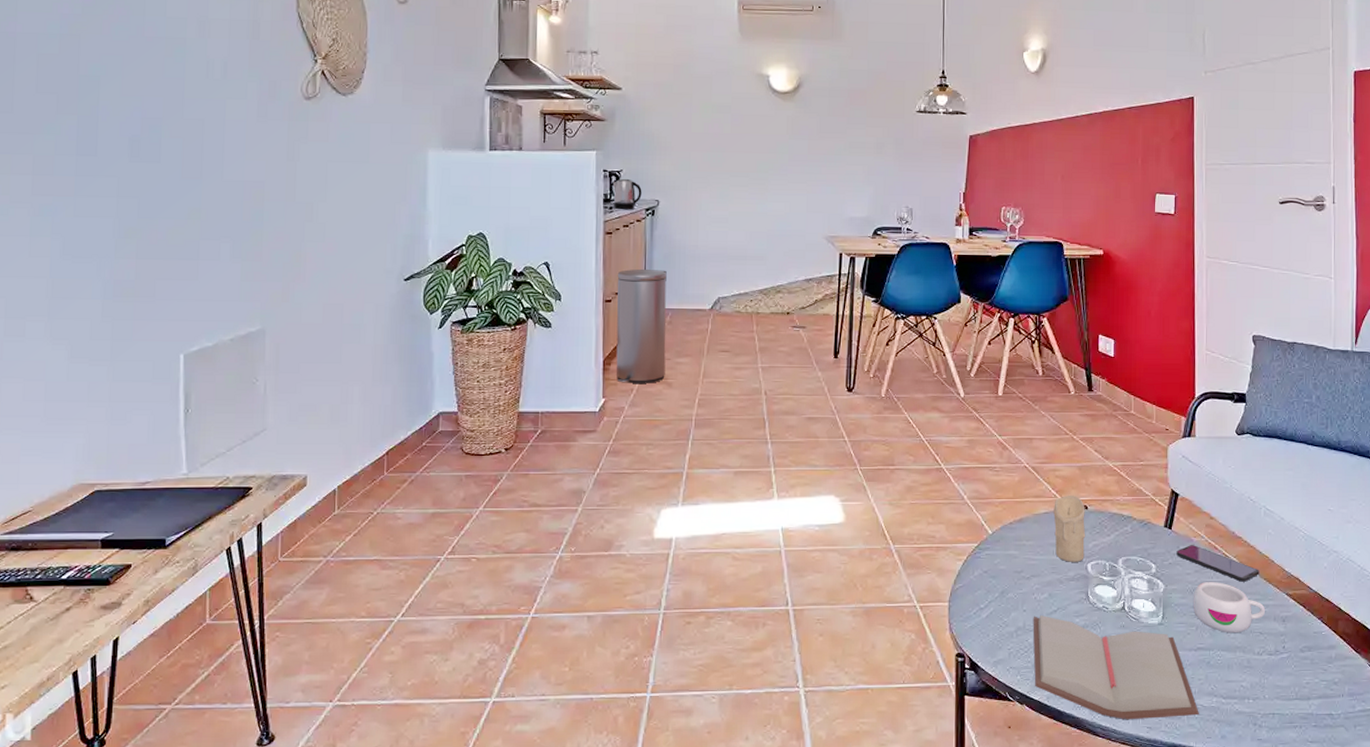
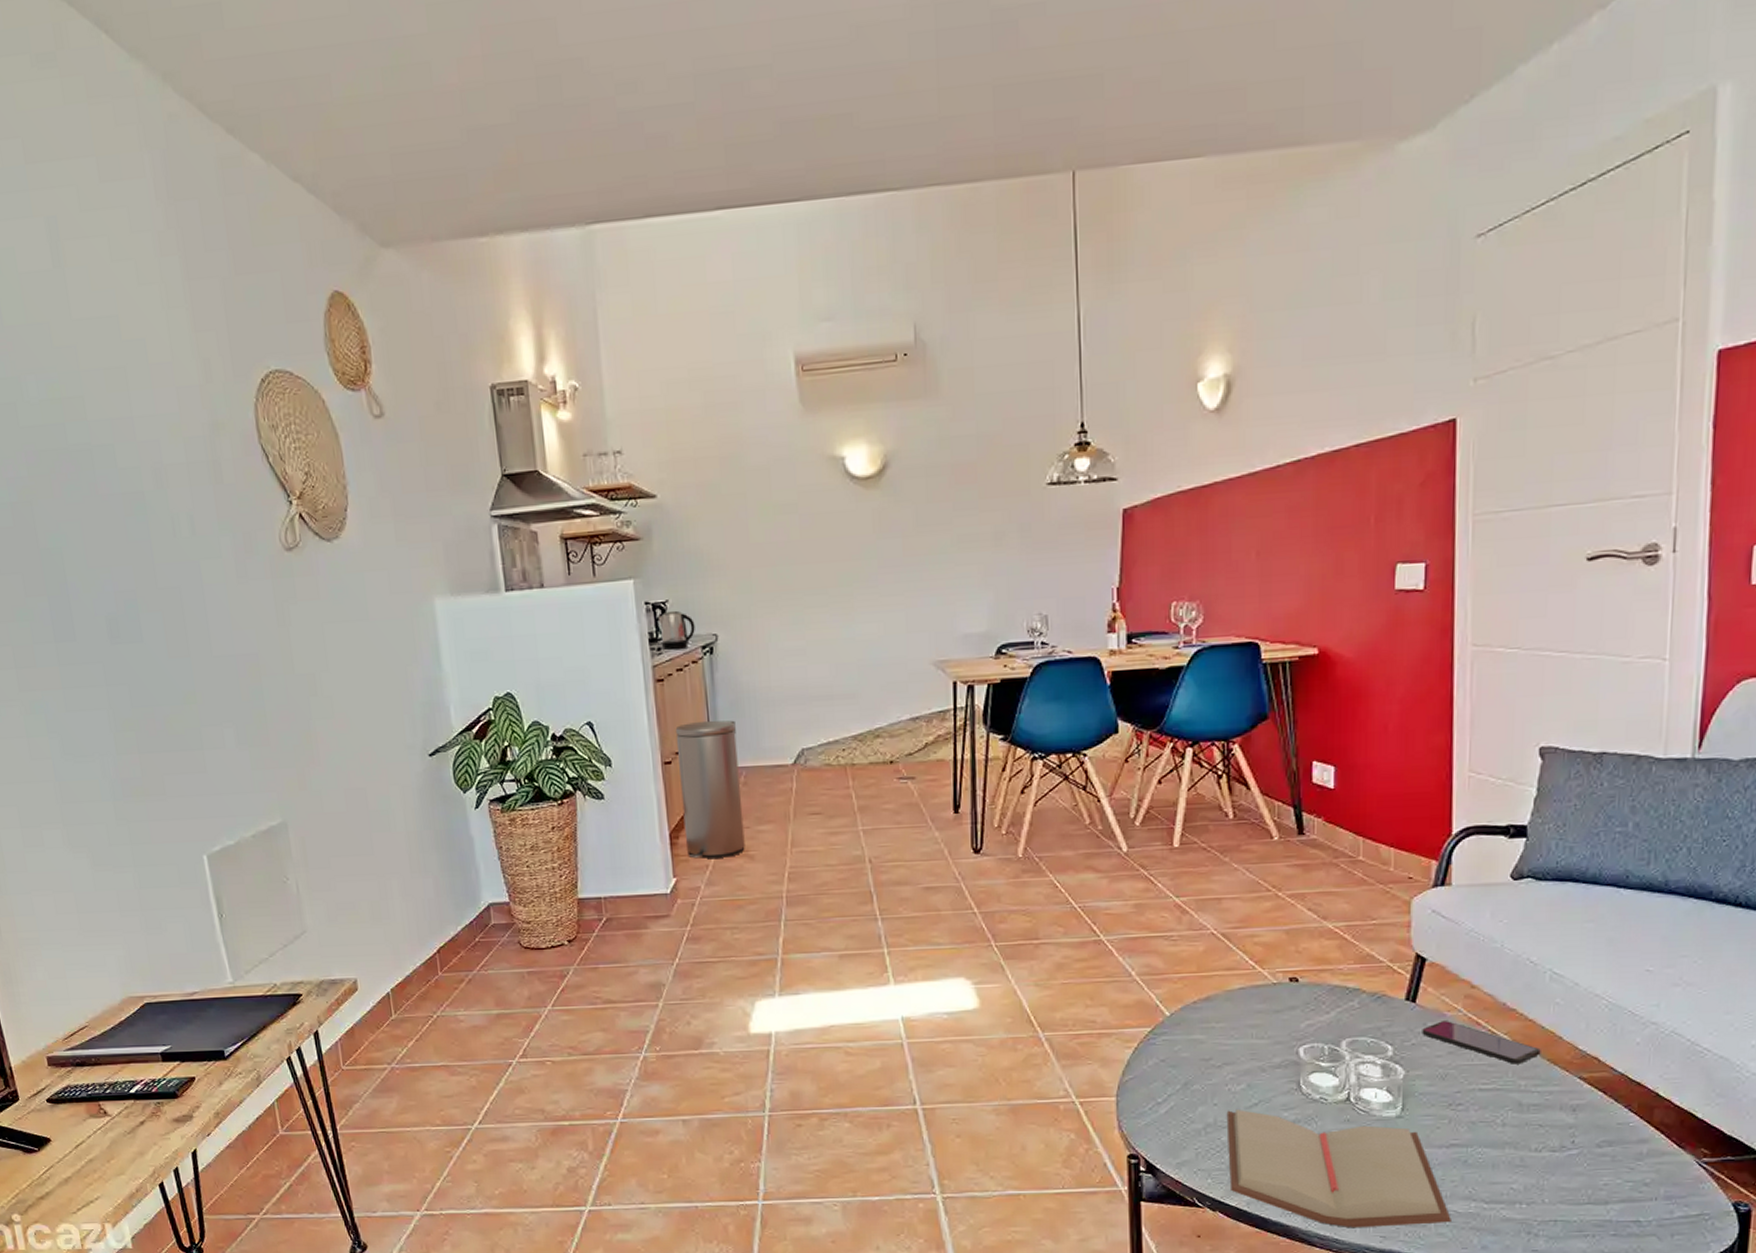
candle: present [1053,496,1086,562] -> none [1252,966,1296,1046]
mug: present [1193,581,1266,633] -> none [1444,1064,1549,1127]

